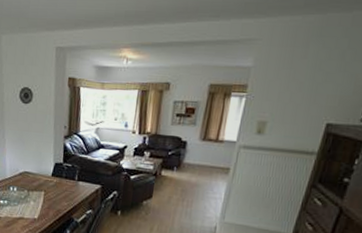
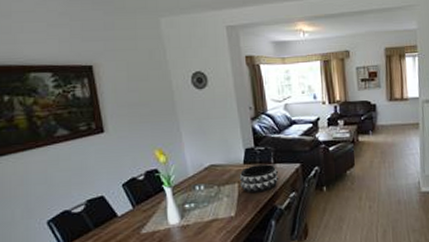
decorative bowl: none [45,179,81,204] -> present [239,164,279,194]

